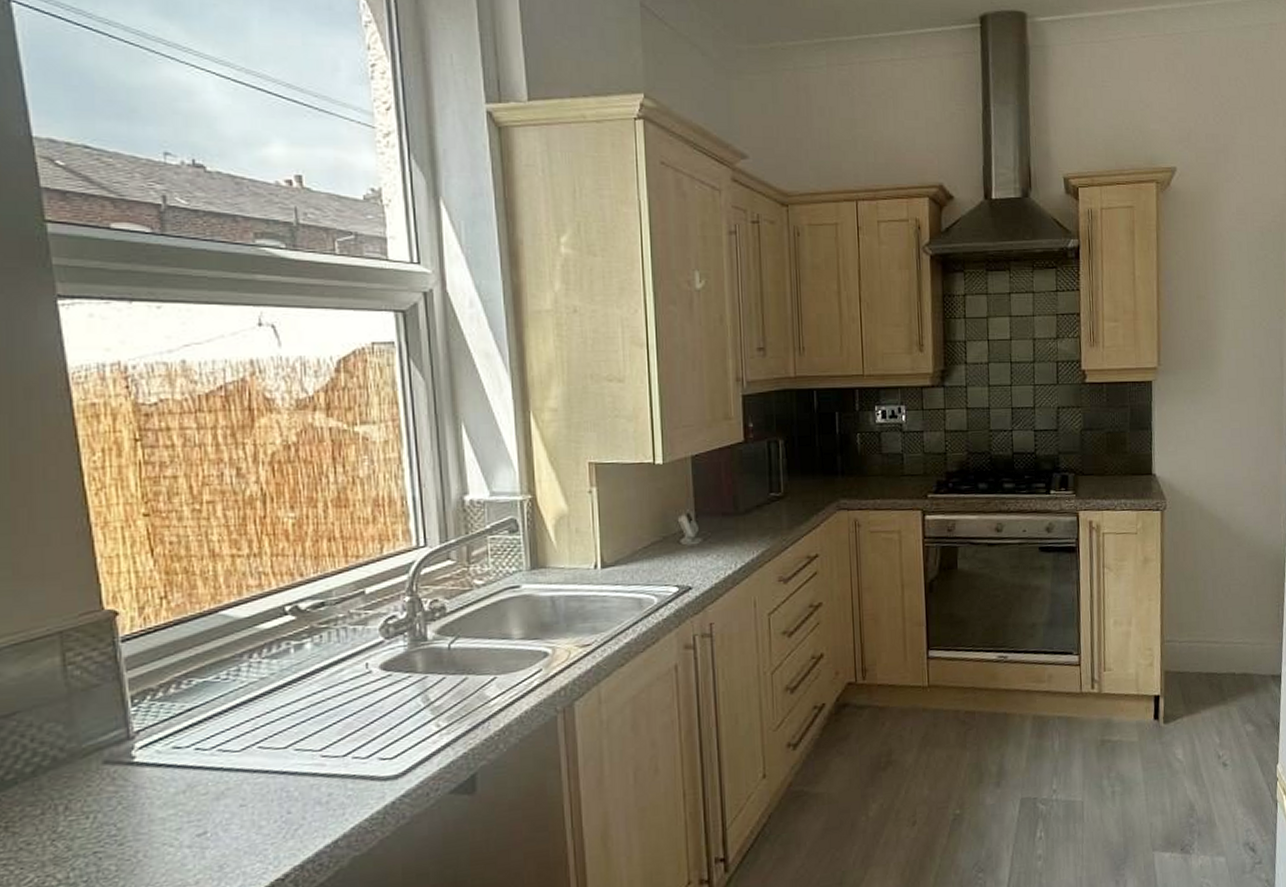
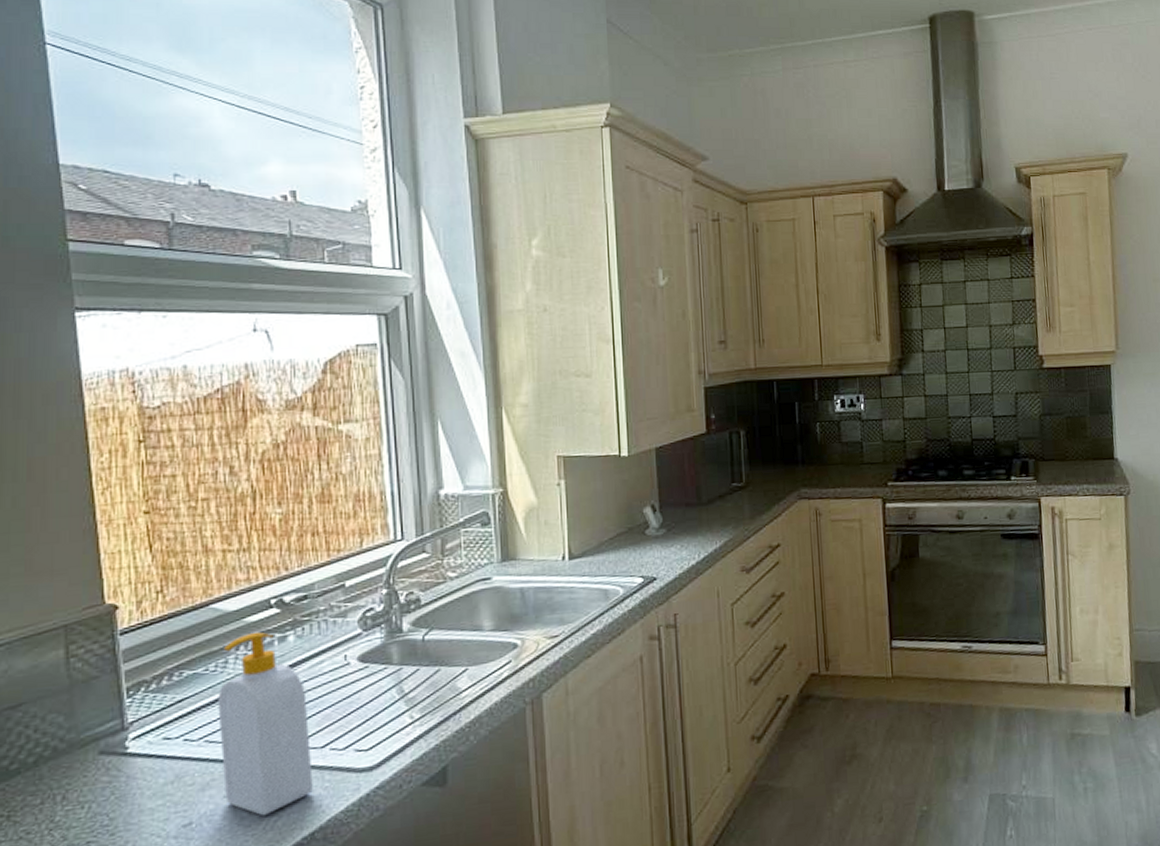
soap bottle: none [231,639,335,825] -> present [218,632,313,816]

